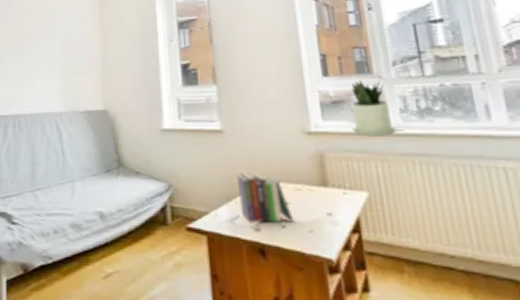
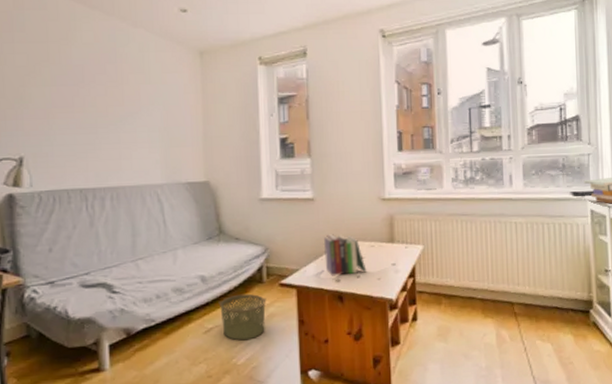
basket: none [118,236,172,293] -> present [218,293,267,341]
planter: present [351,79,398,137] -> none [416,154,449,201]

